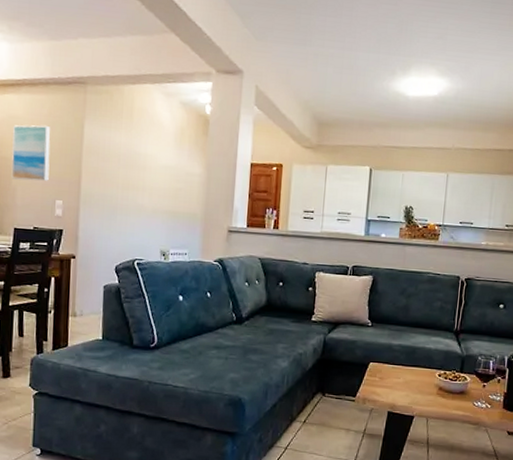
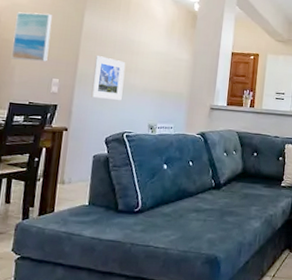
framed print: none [97,172,132,223] -> present [91,55,126,100]

